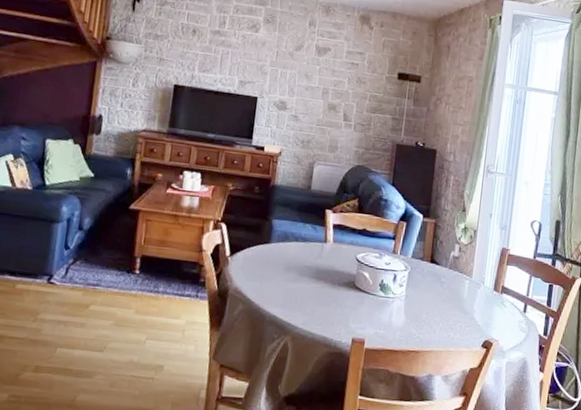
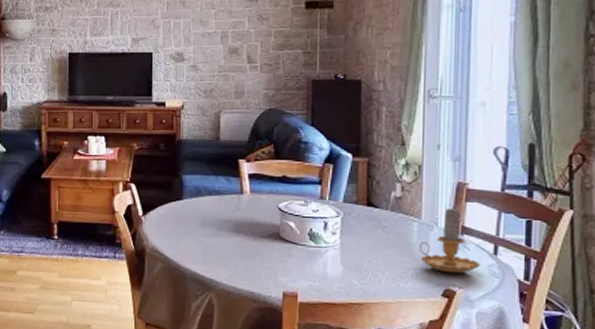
candle: none [467,268,513,328] -> present [418,206,480,274]

